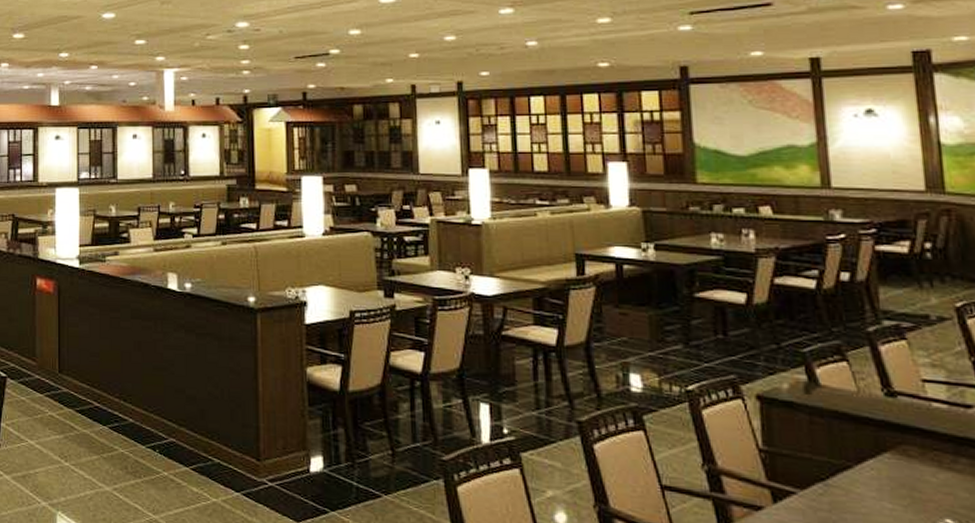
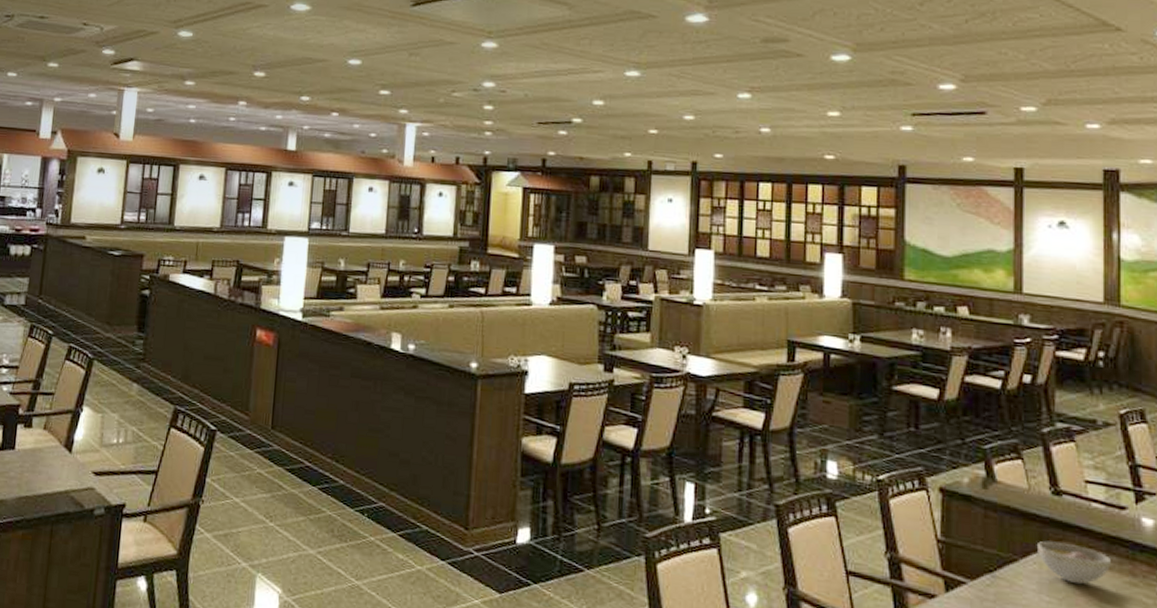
bowl: none [873,445,961,490] -> present [1038,541,1111,585]

